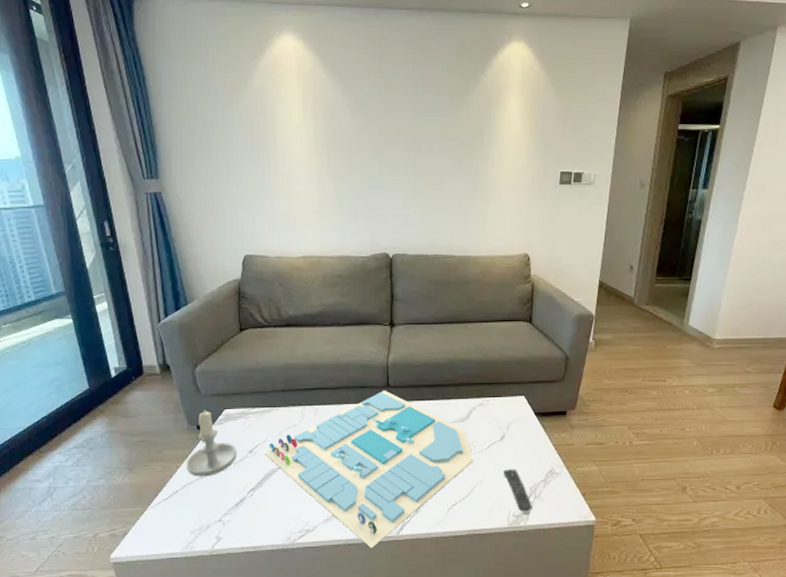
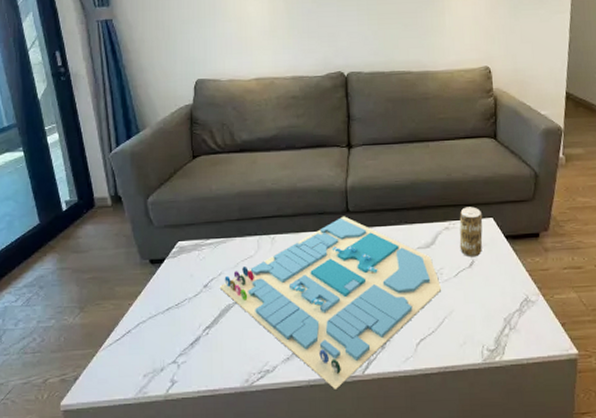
candle: present [186,410,238,477] -> none [139,242,192,315]
beverage can: none [492,385,515,432] -> present [459,206,483,258]
remote control: present [504,469,532,514] -> none [474,298,508,348]

